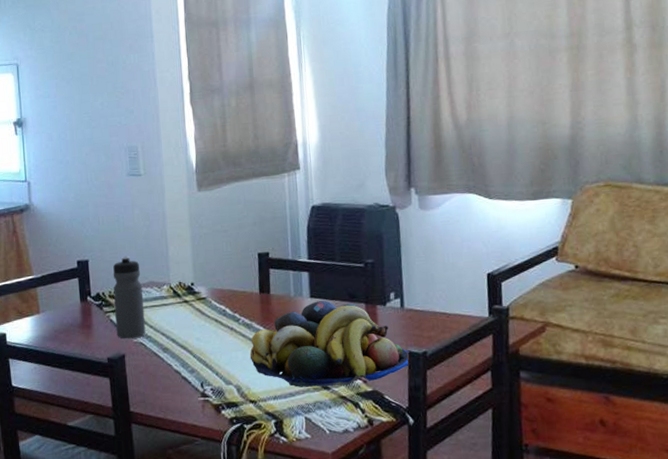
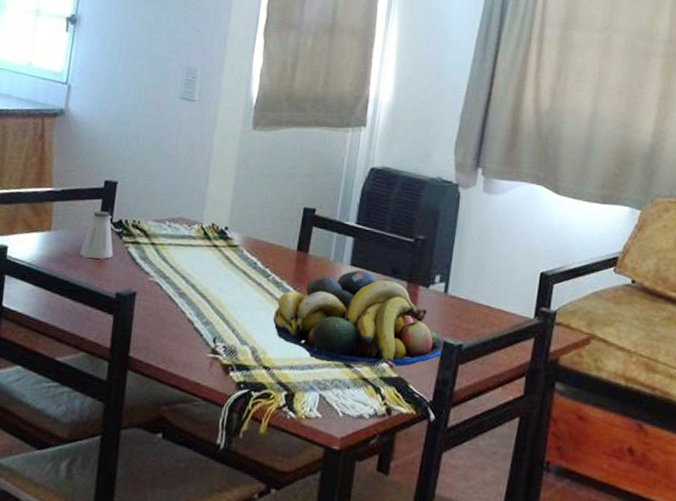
saltshaker: none [69,288,98,331] -> present [80,210,114,259]
water bottle: present [113,256,146,339] -> none [132,184,173,277]

